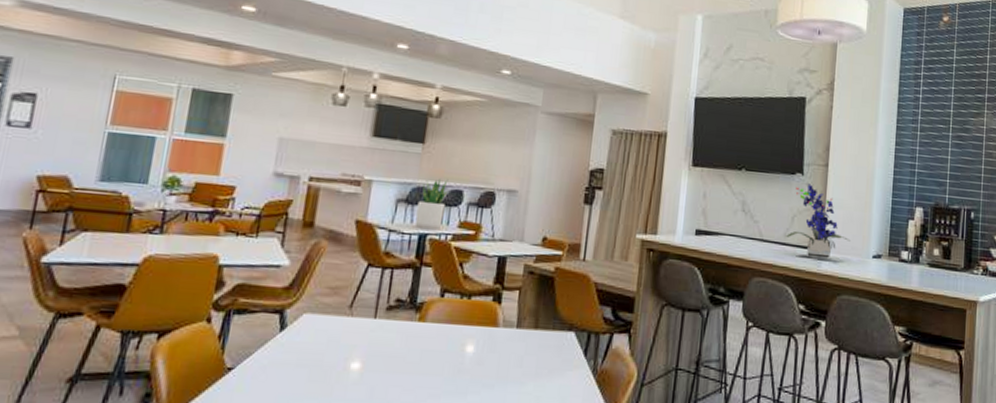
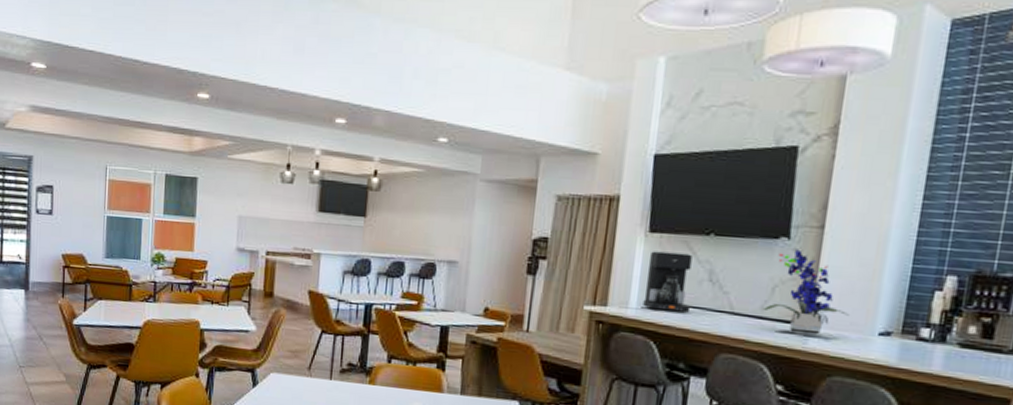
planter: present [414,178,449,231] -> none [361,251,391,301]
coffee maker: none [688,183,728,240] -> present [643,251,692,313]

